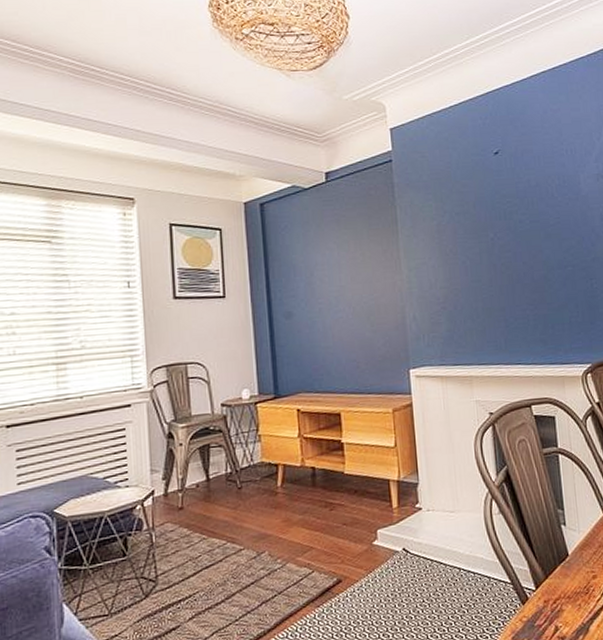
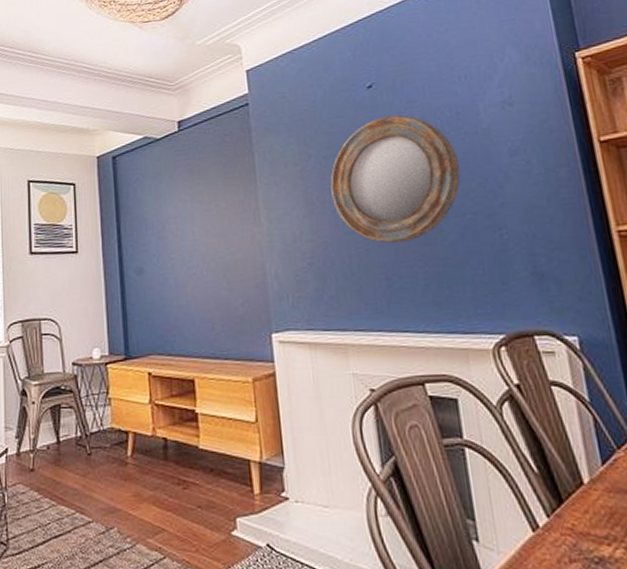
home mirror: none [462,180,564,291] -> present [330,115,461,244]

